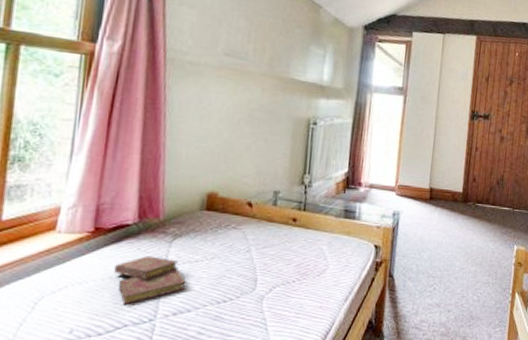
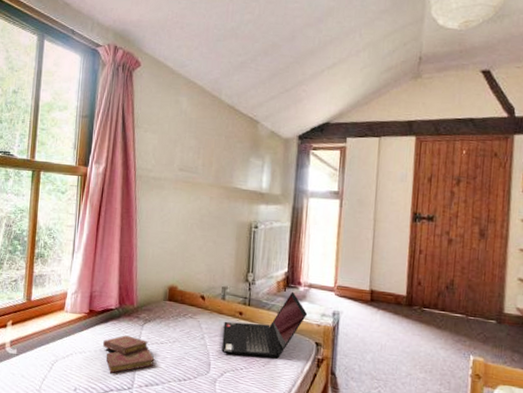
laptop computer: none [271,193,368,267] -> present [221,291,308,359]

